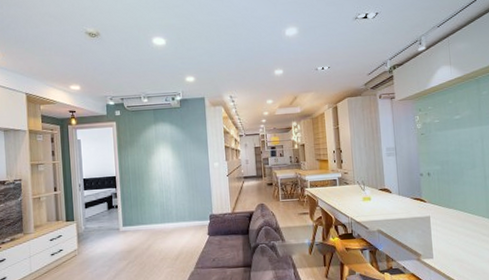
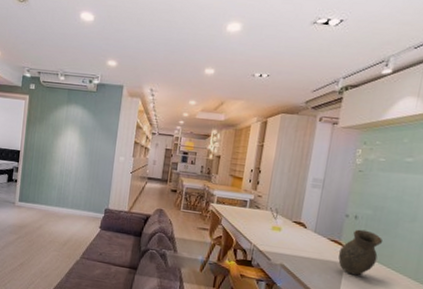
vase: none [423,183,455,226] -> present [338,229,383,276]

